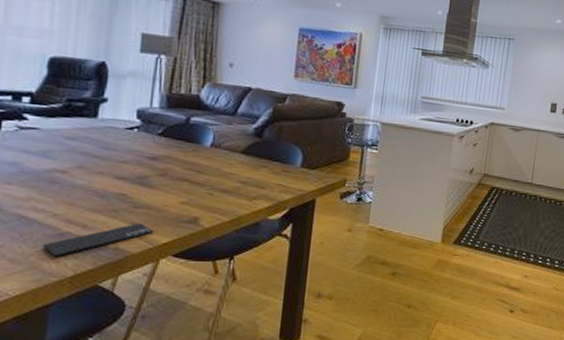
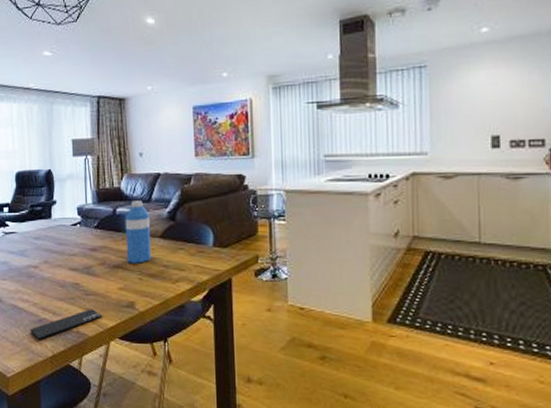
water bottle: none [196,111,233,178] -> present [124,200,151,263]

